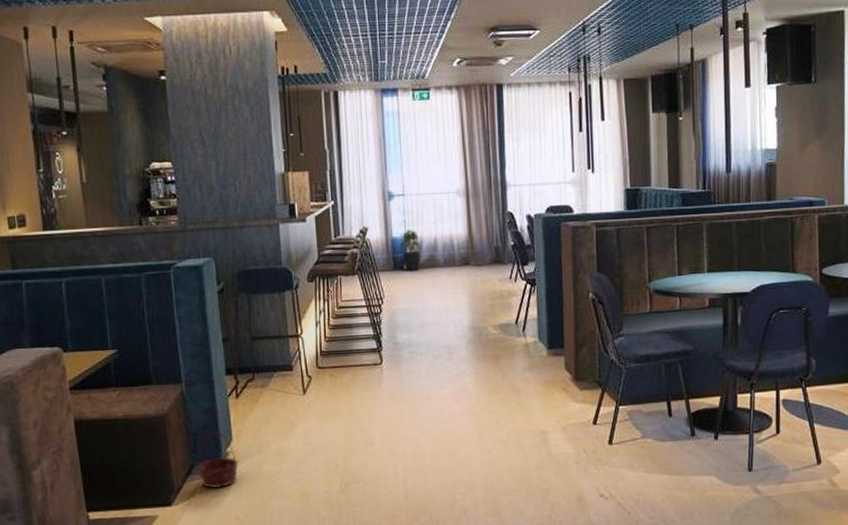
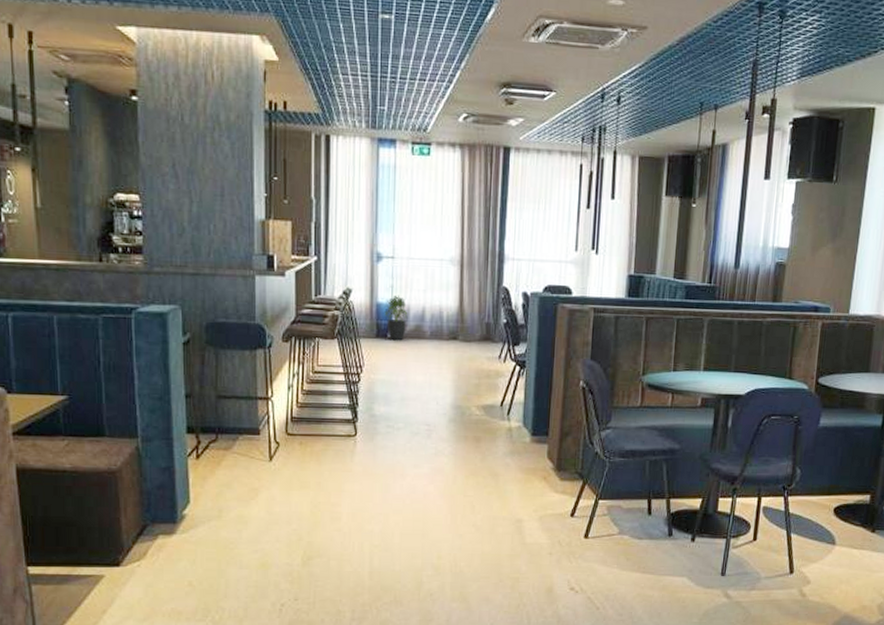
basket: present [197,431,239,489] -> none [150,492,195,552]

